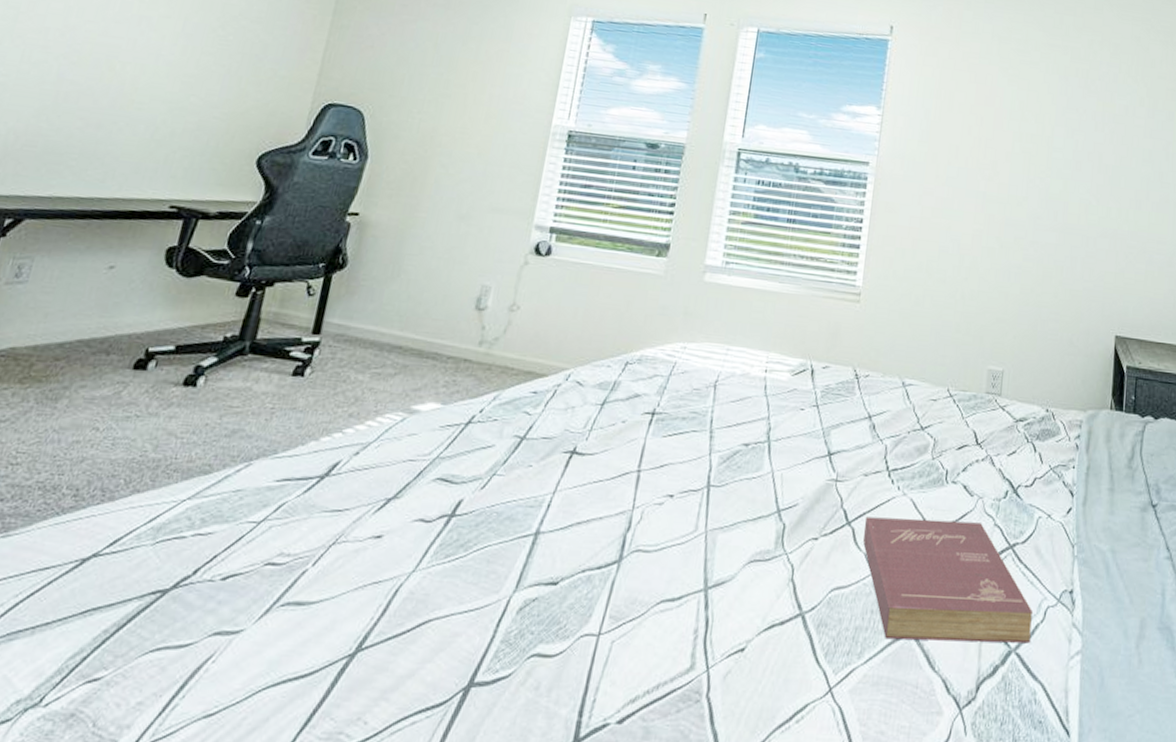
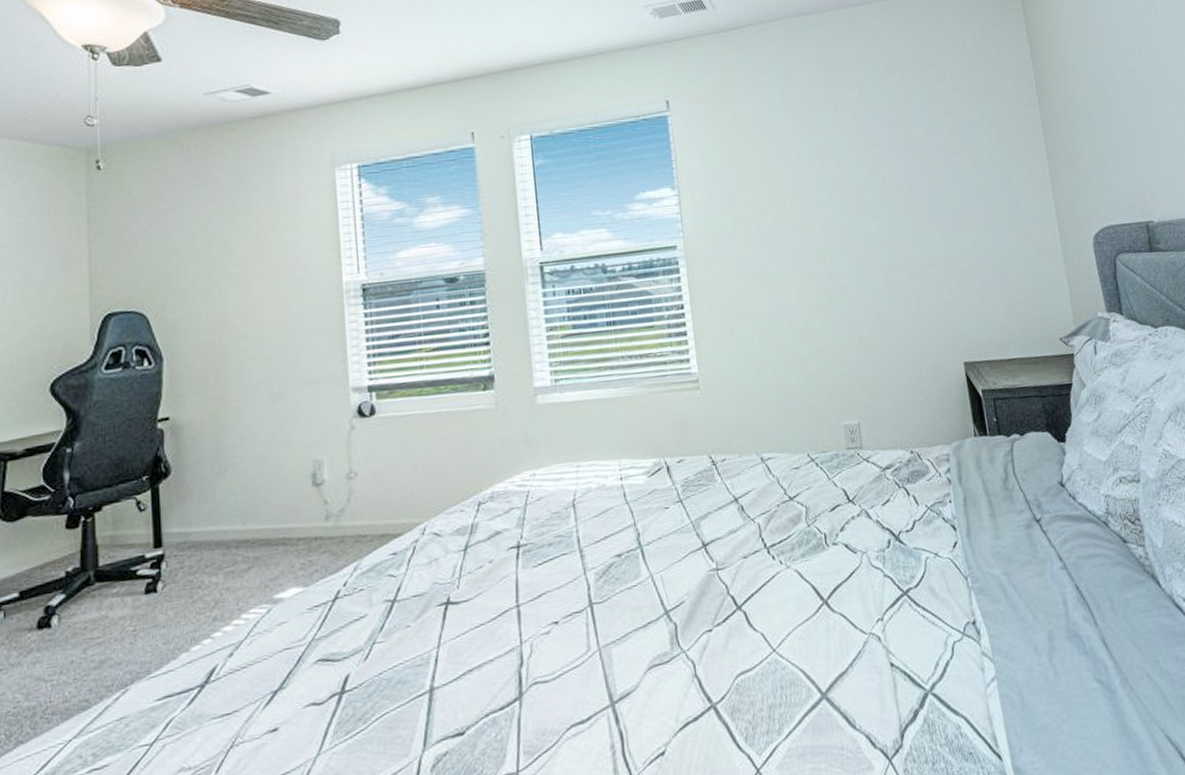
book: present [863,516,1034,644] -> none [754,577,945,711]

